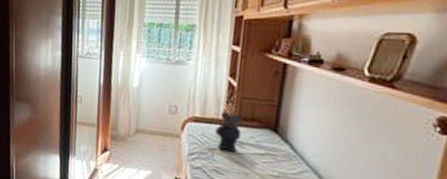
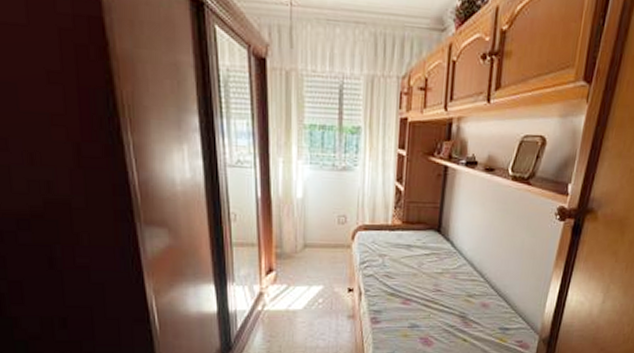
bear: present [215,111,244,152] -> none [385,217,411,256]

